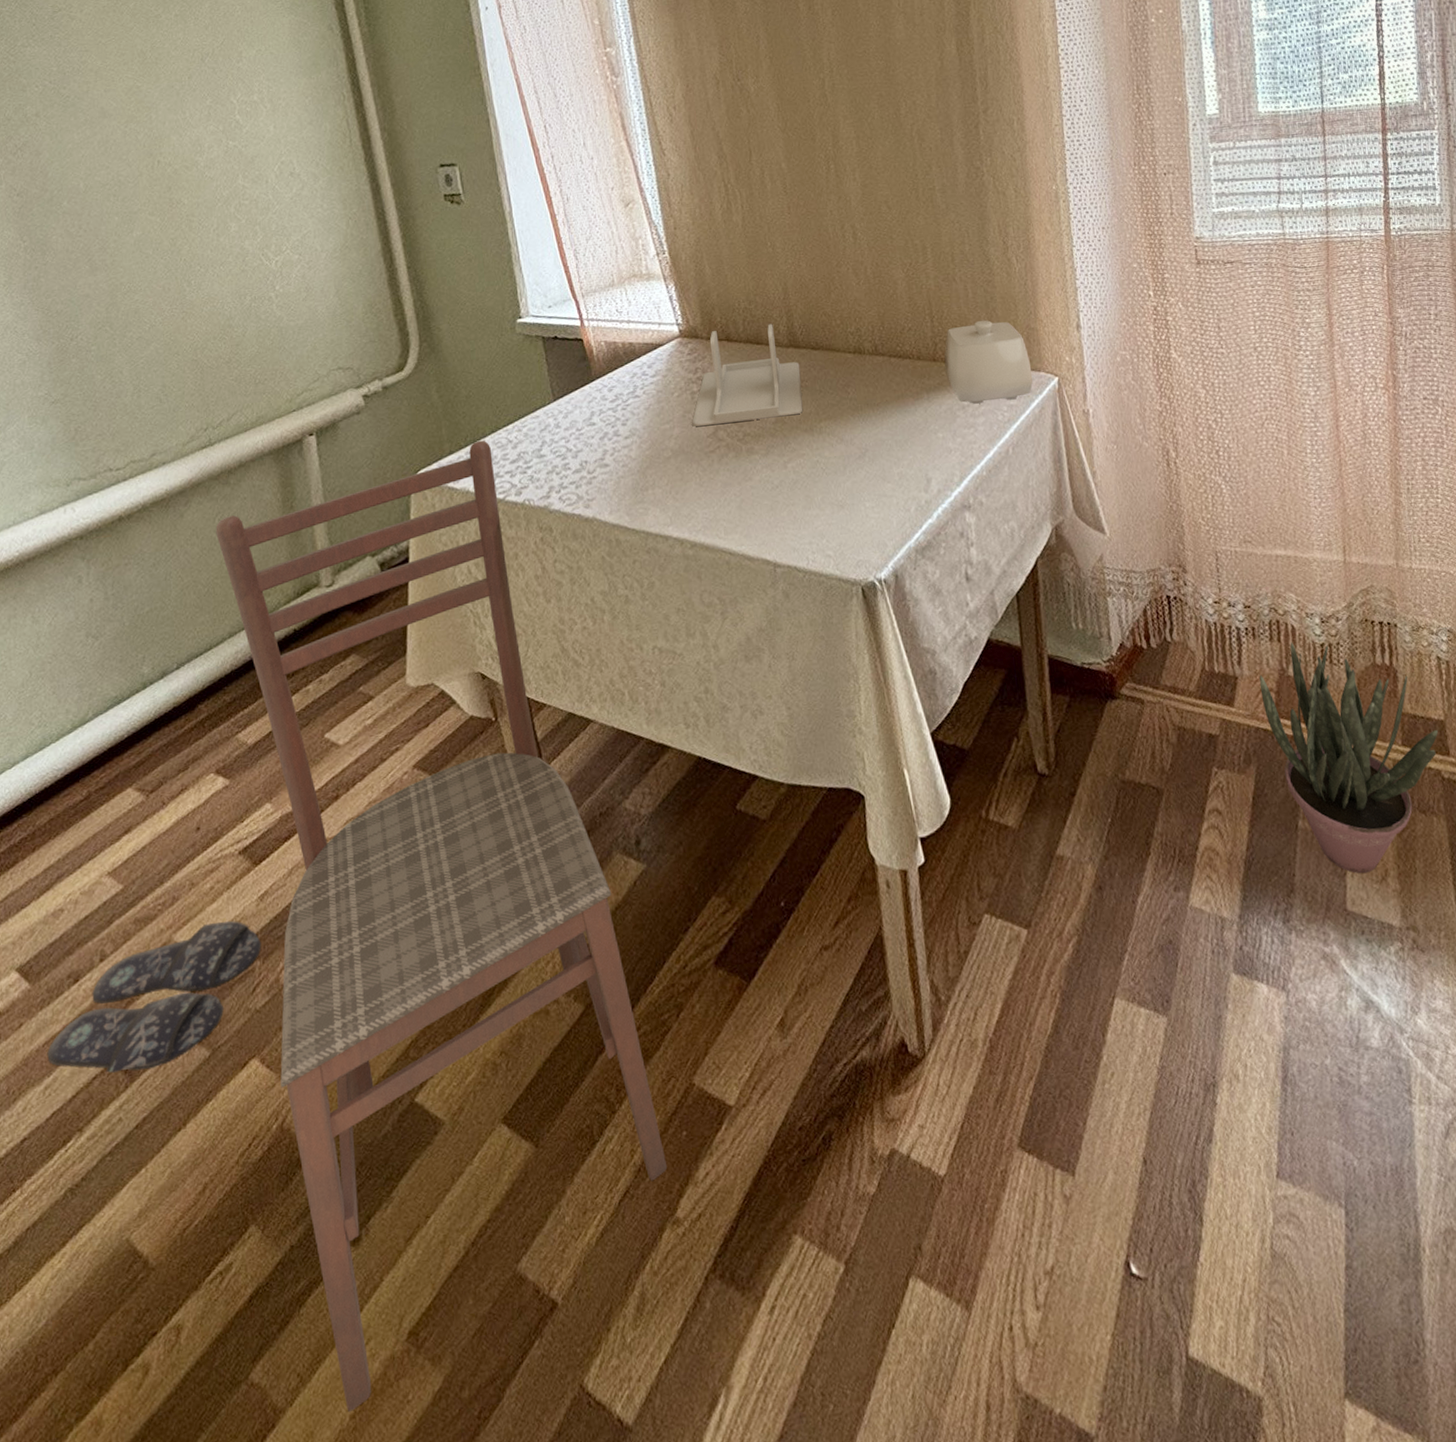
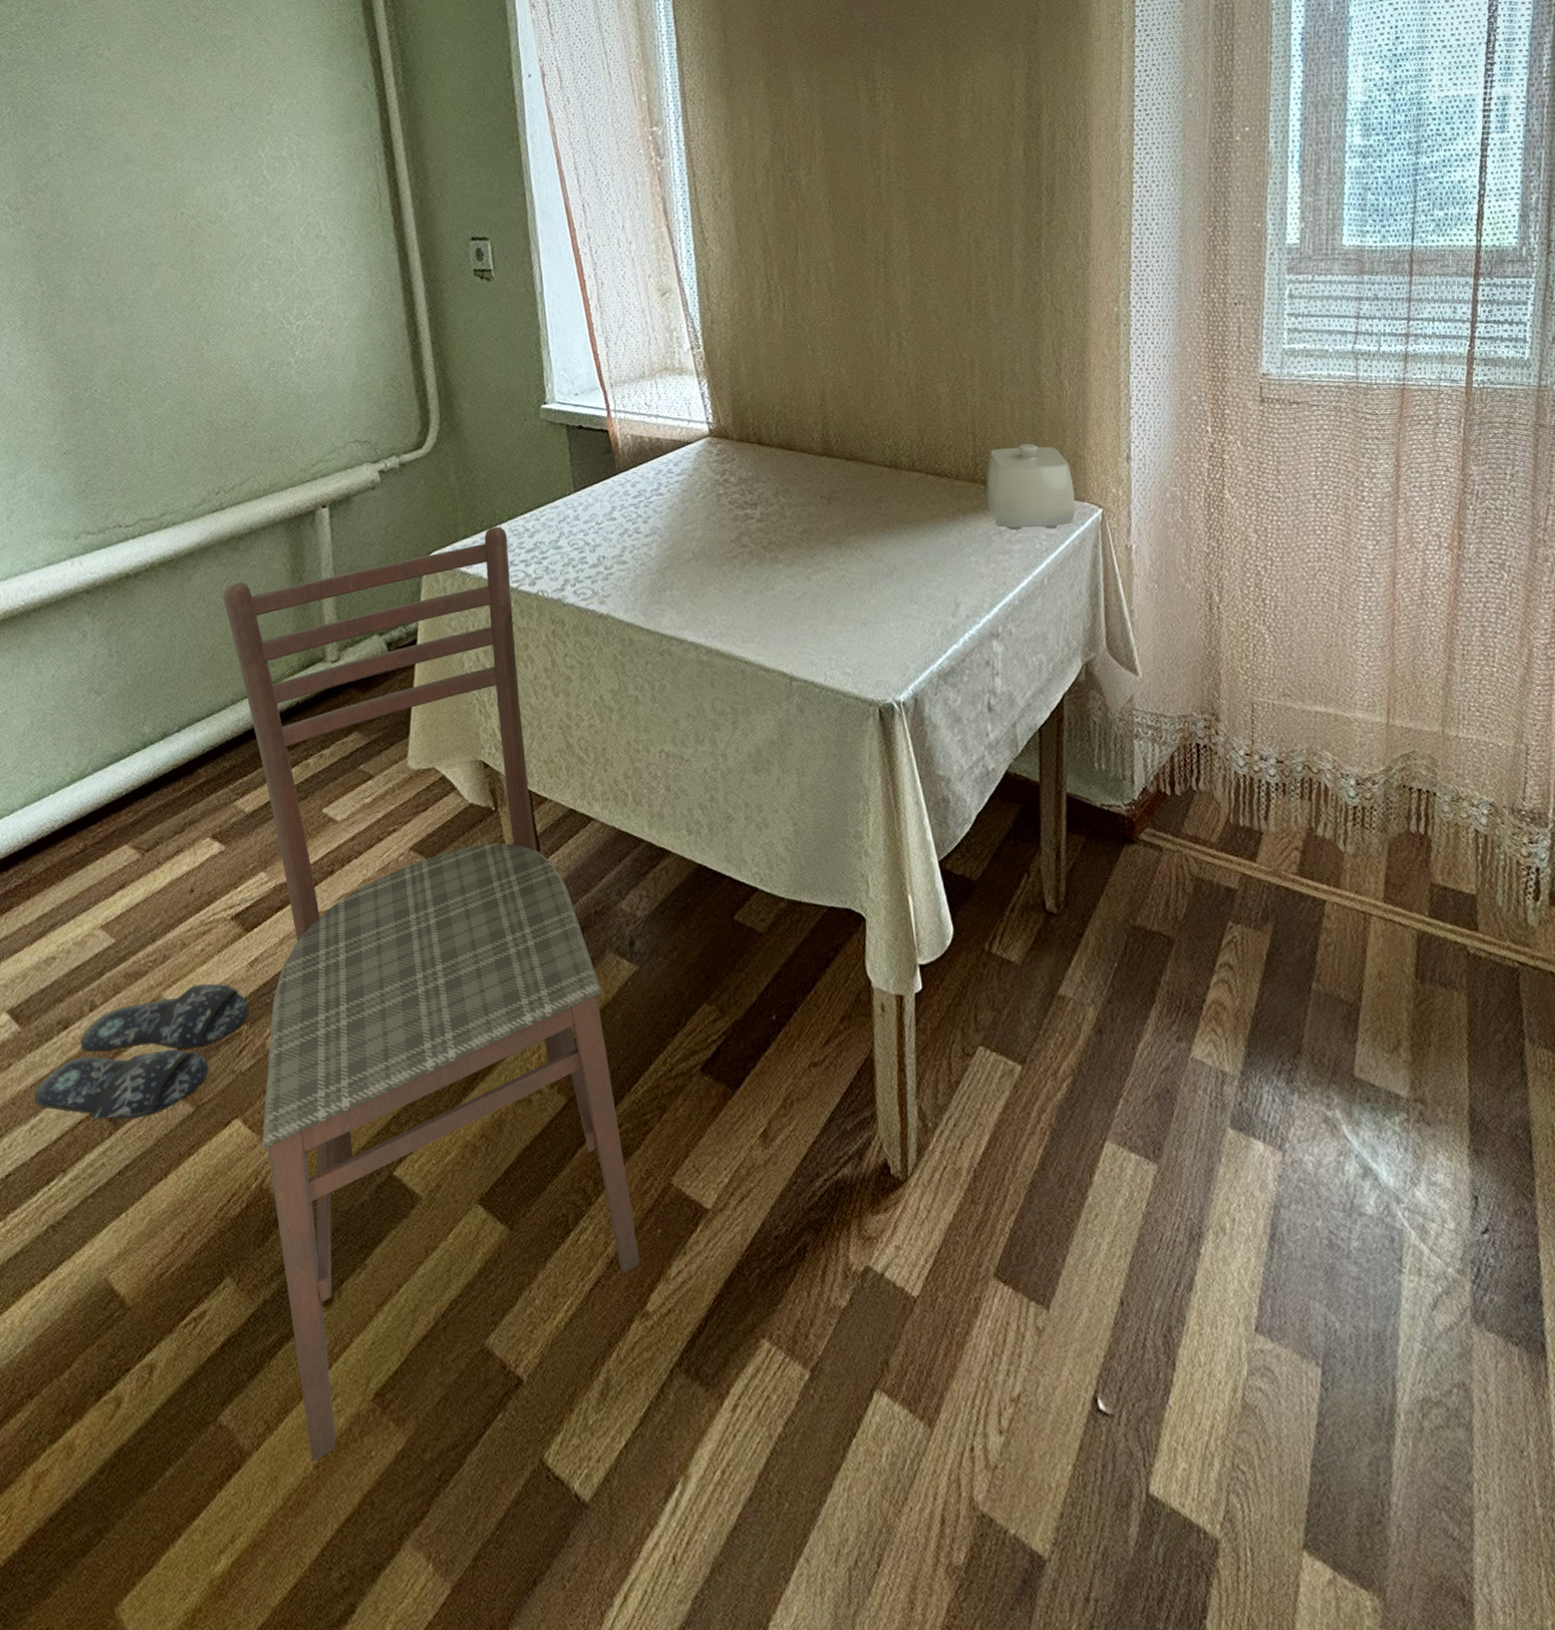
napkin holder: present [692,323,803,427] -> none [716,430,833,531]
potted plant: present [1259,642,1438,874] -> none [1285,802,1468,1042]

